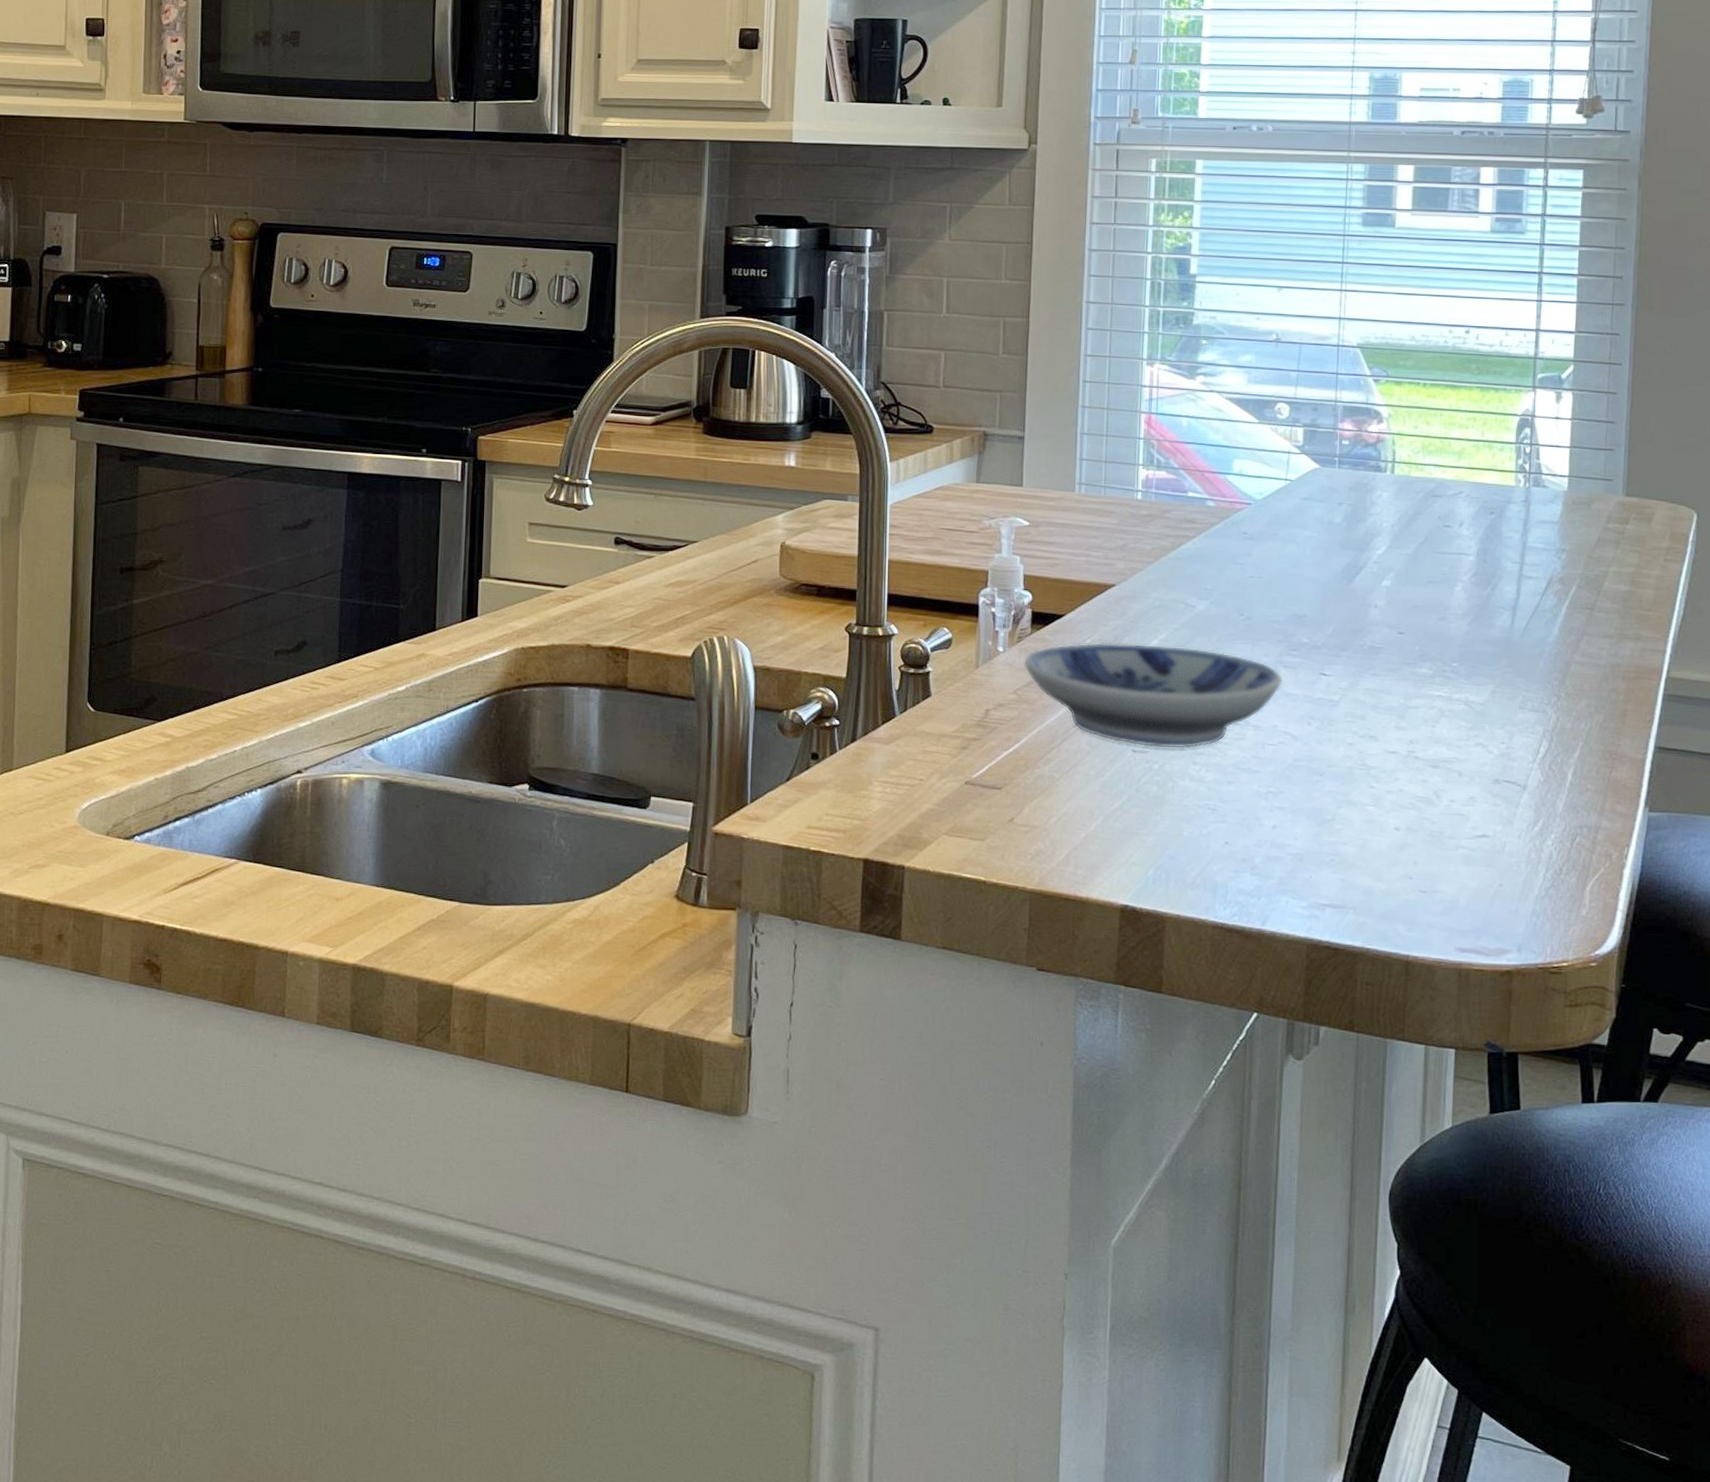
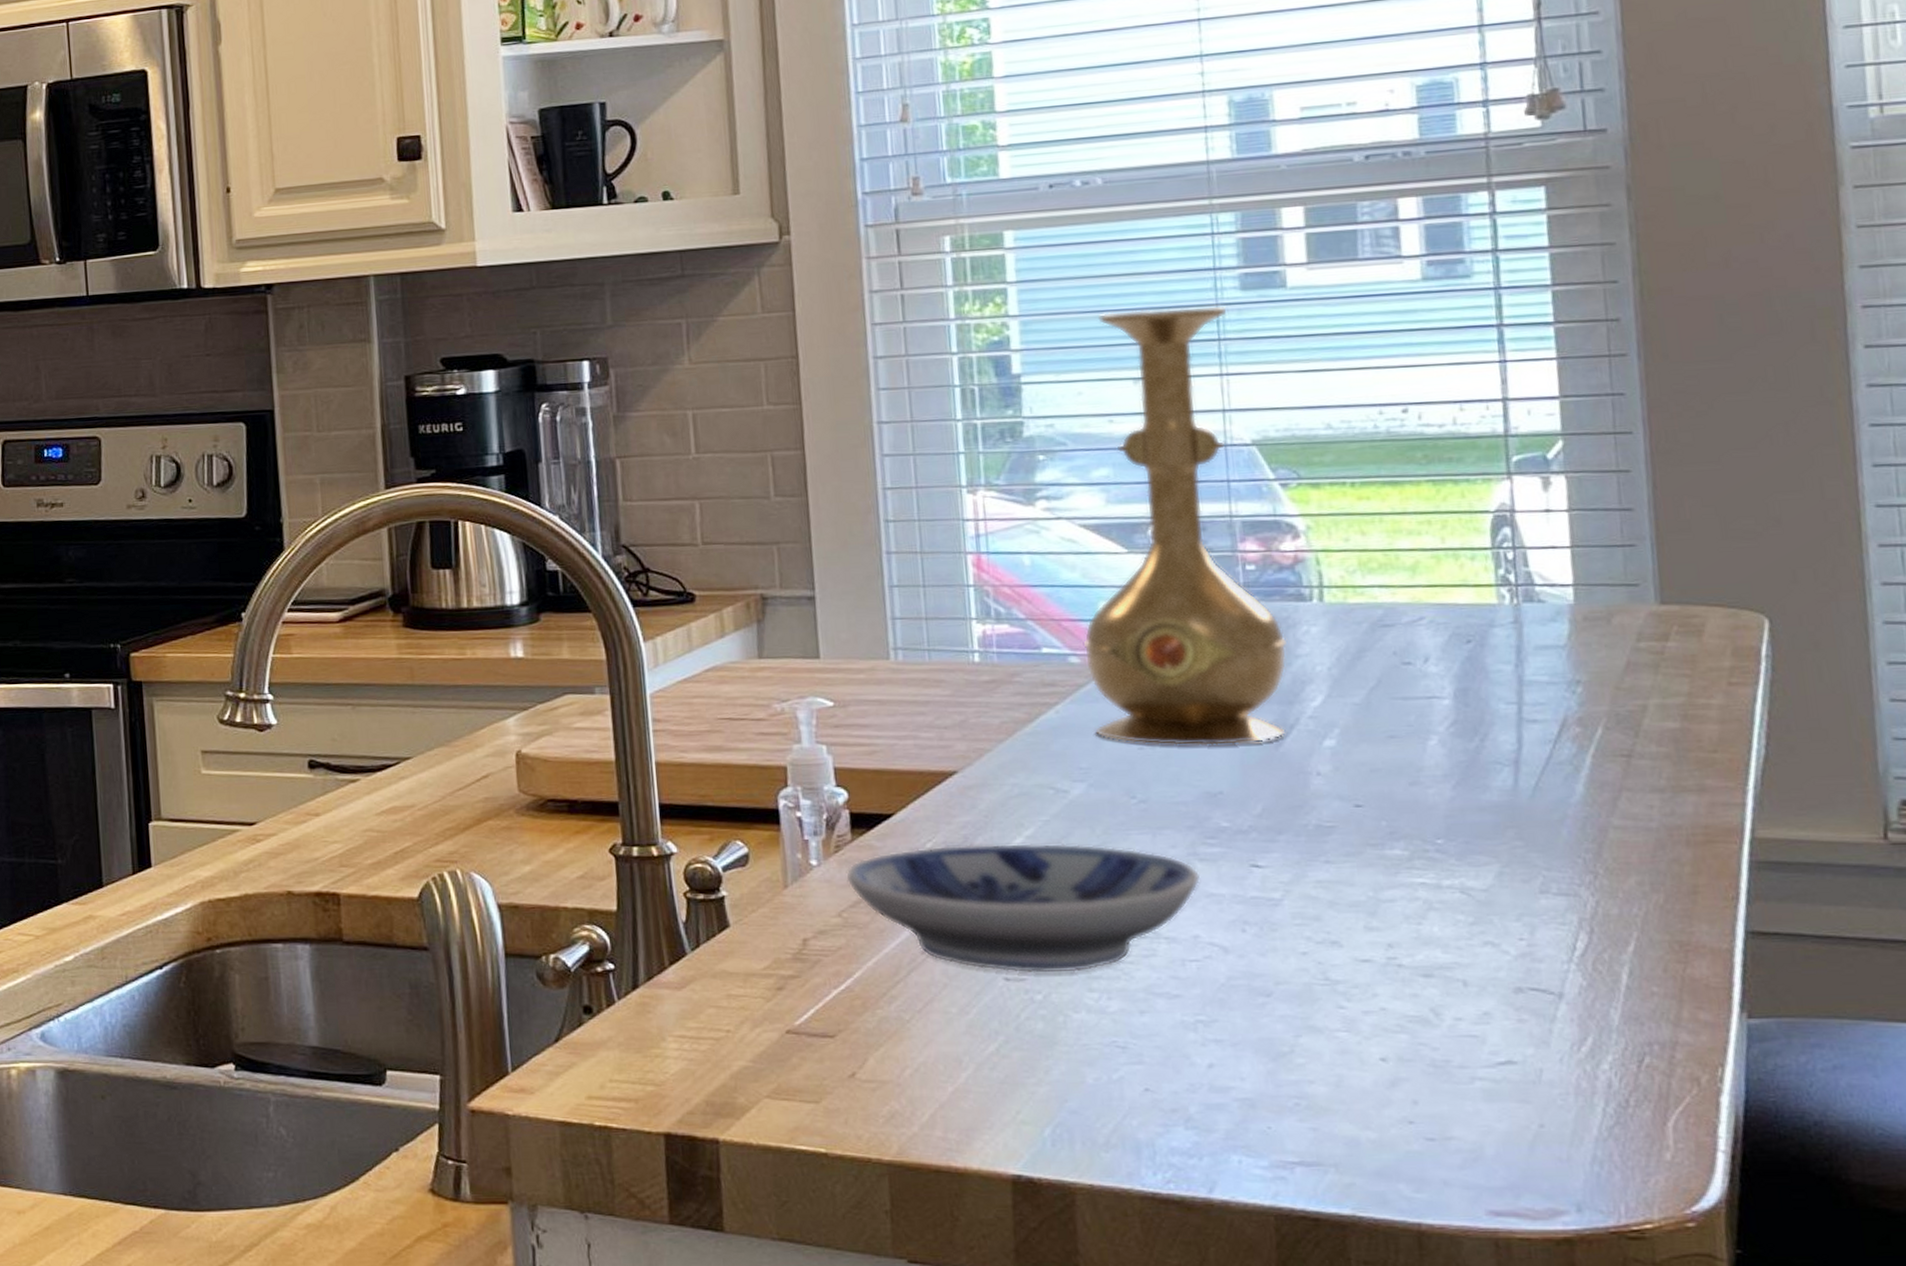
vase: none [1218,233,1365,579] -> present [1082,305,1287,746]

